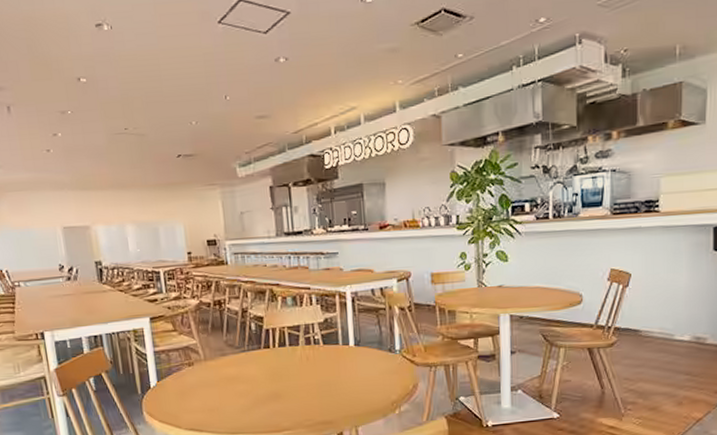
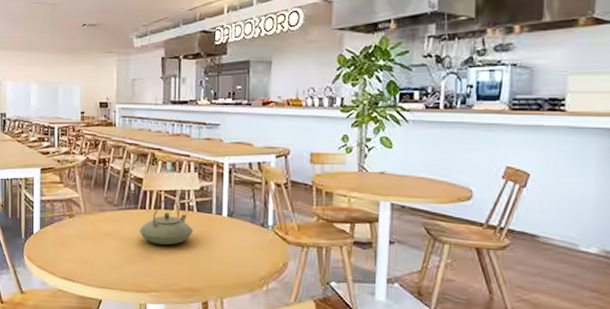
teapot: none [265,334,322,383] -> present [139,198,194,246]

